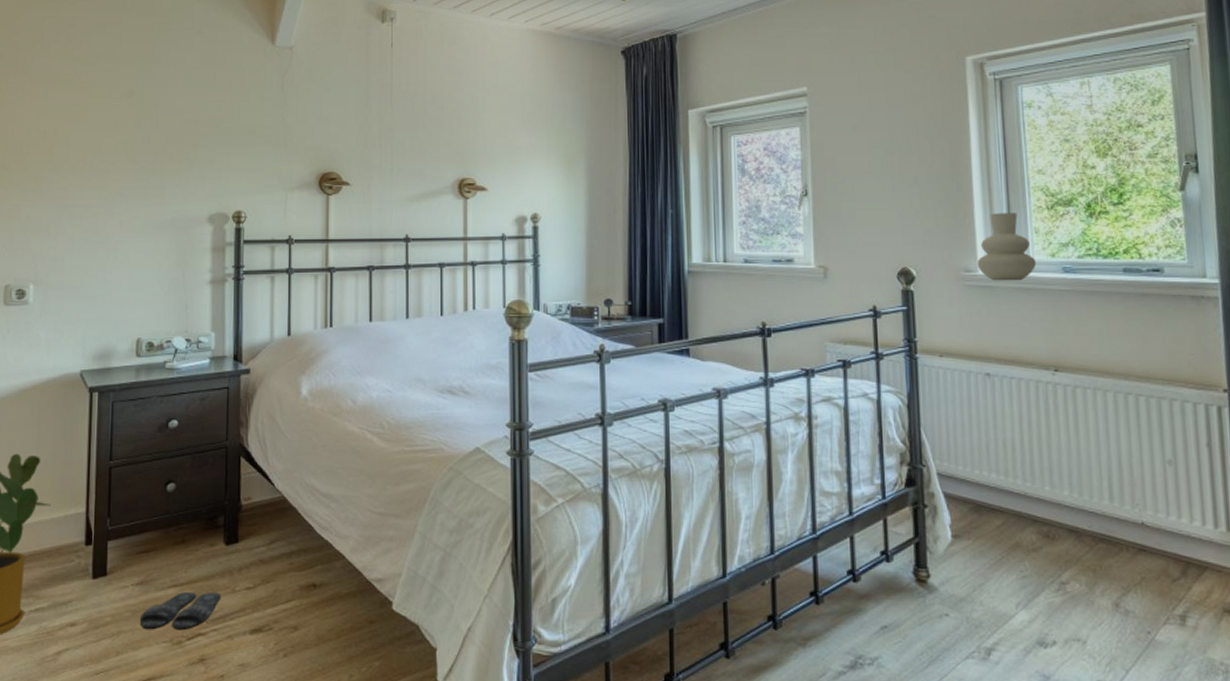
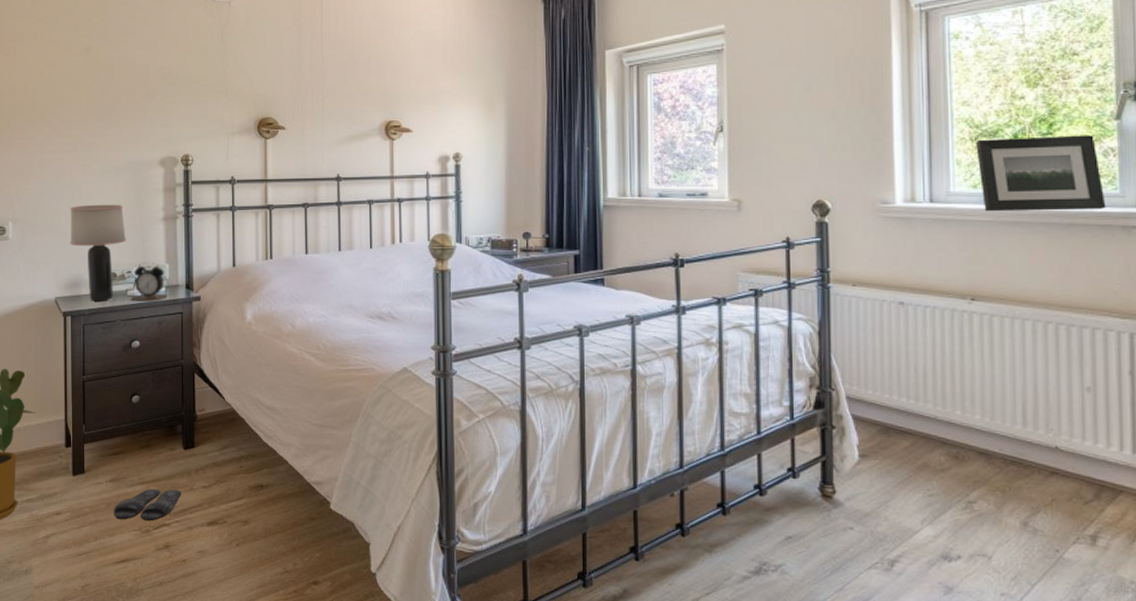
table lamp: none [100,265,168,375] -> present [69,204,127,301]
alarm clock: none [171,331,212,376] -> present [132,262,168,303]
vase: present [977,212,1037,281] -> none [894,144,957,213]
picture frame: none [1052,205,1176,281] -> present [976,135,1106,212]

